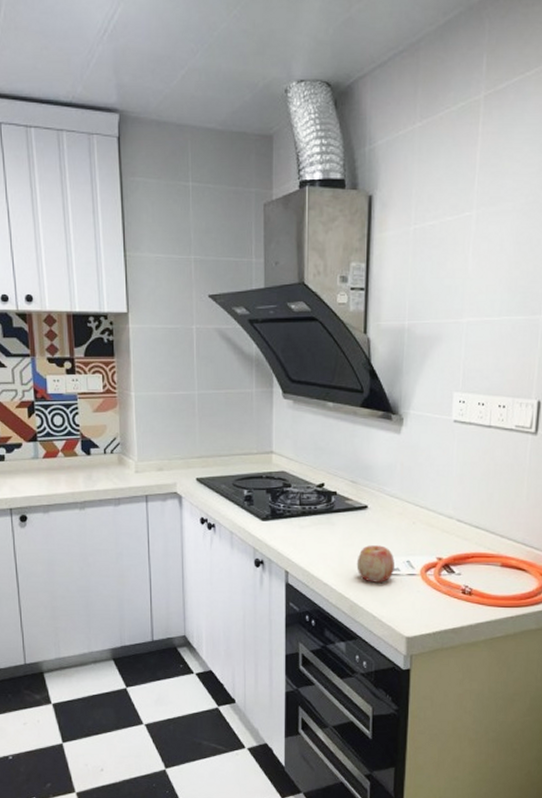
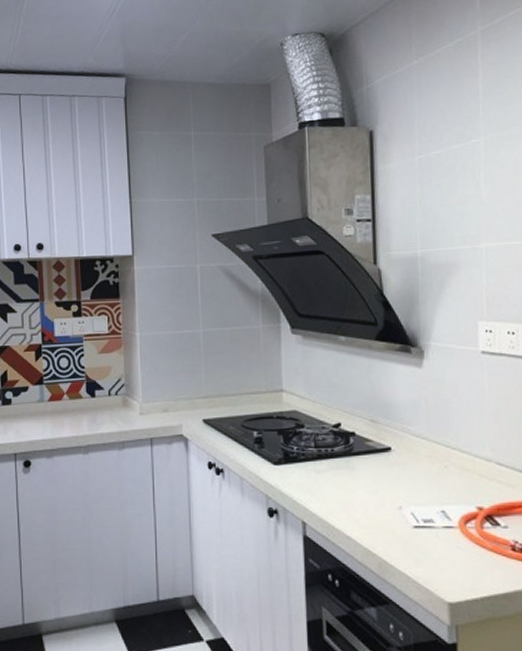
apple: present [356,545,395,583] -> none [383,492,428,536]

